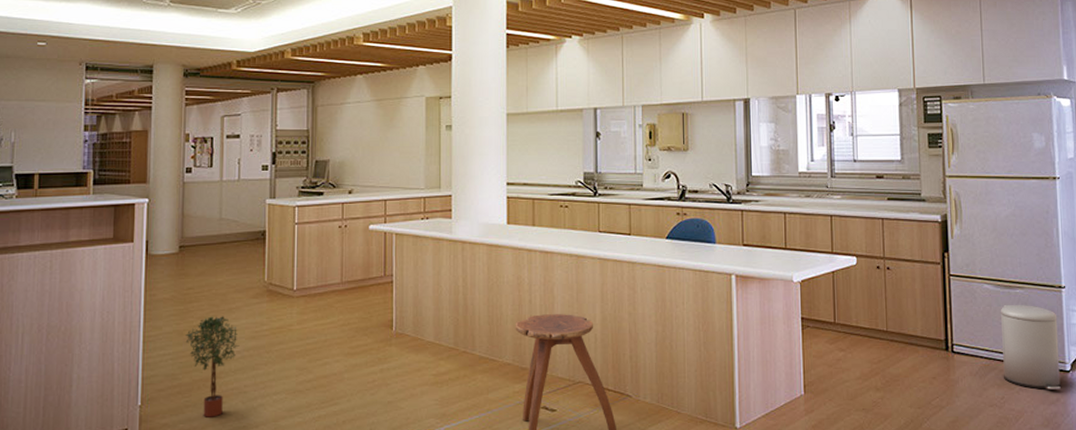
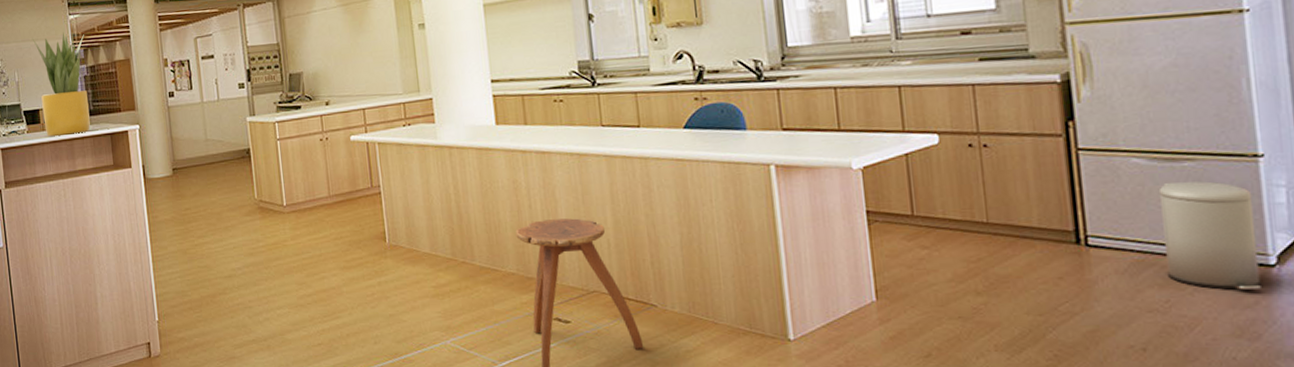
planter: none [38,95,100,203] -> present [32,32,90,136]
potted tree: present [185,316,240,417] -> none [189,234,240,332]

